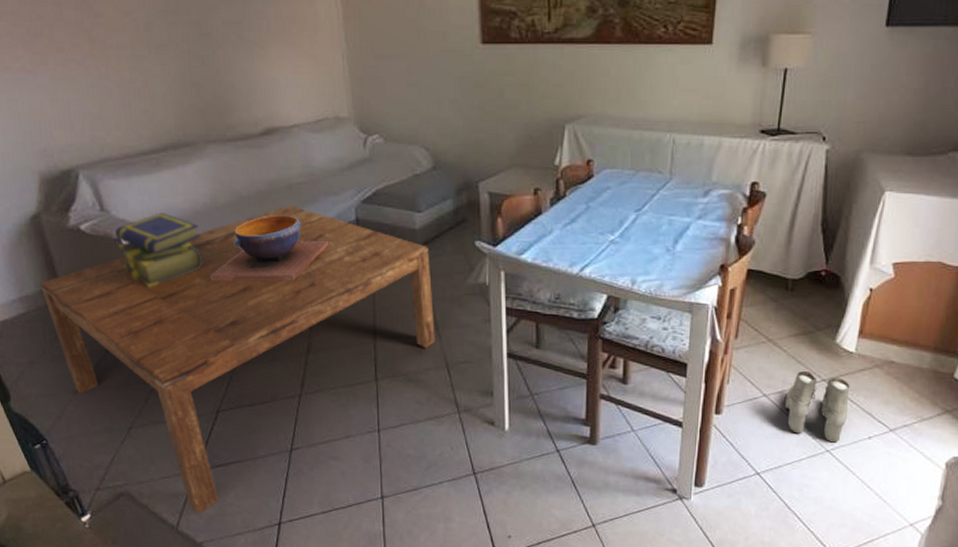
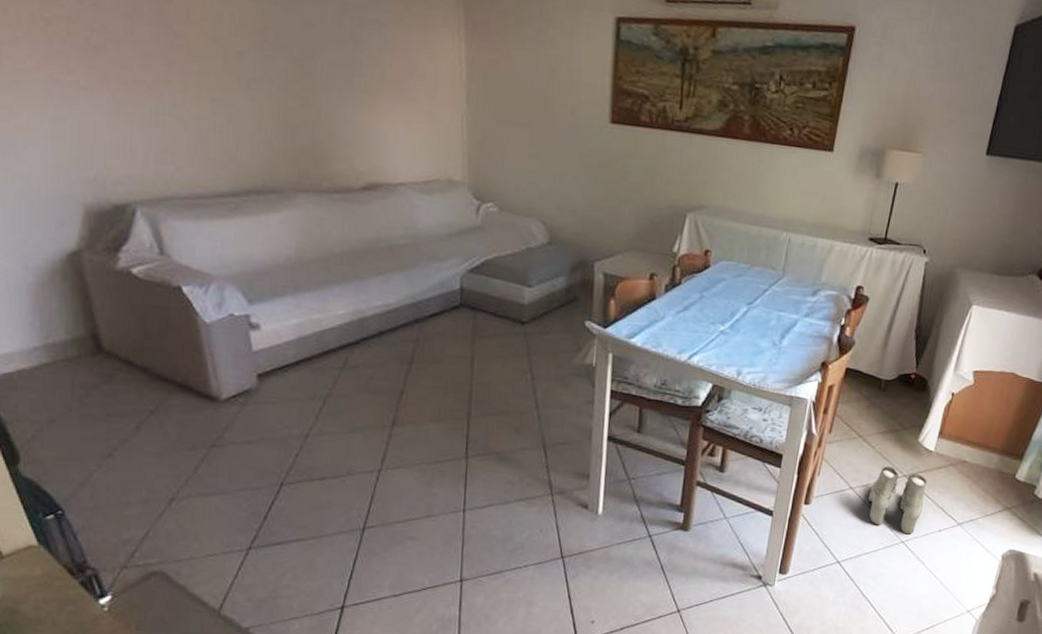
coffee table: present [40,205,435,515] -> none [73,267,536,597]
stack of books: present [114,213,202,287] -> none [174,262,280,344]
decorative bowl: present [210,214,330,281] -> none [287,276,429,348]

